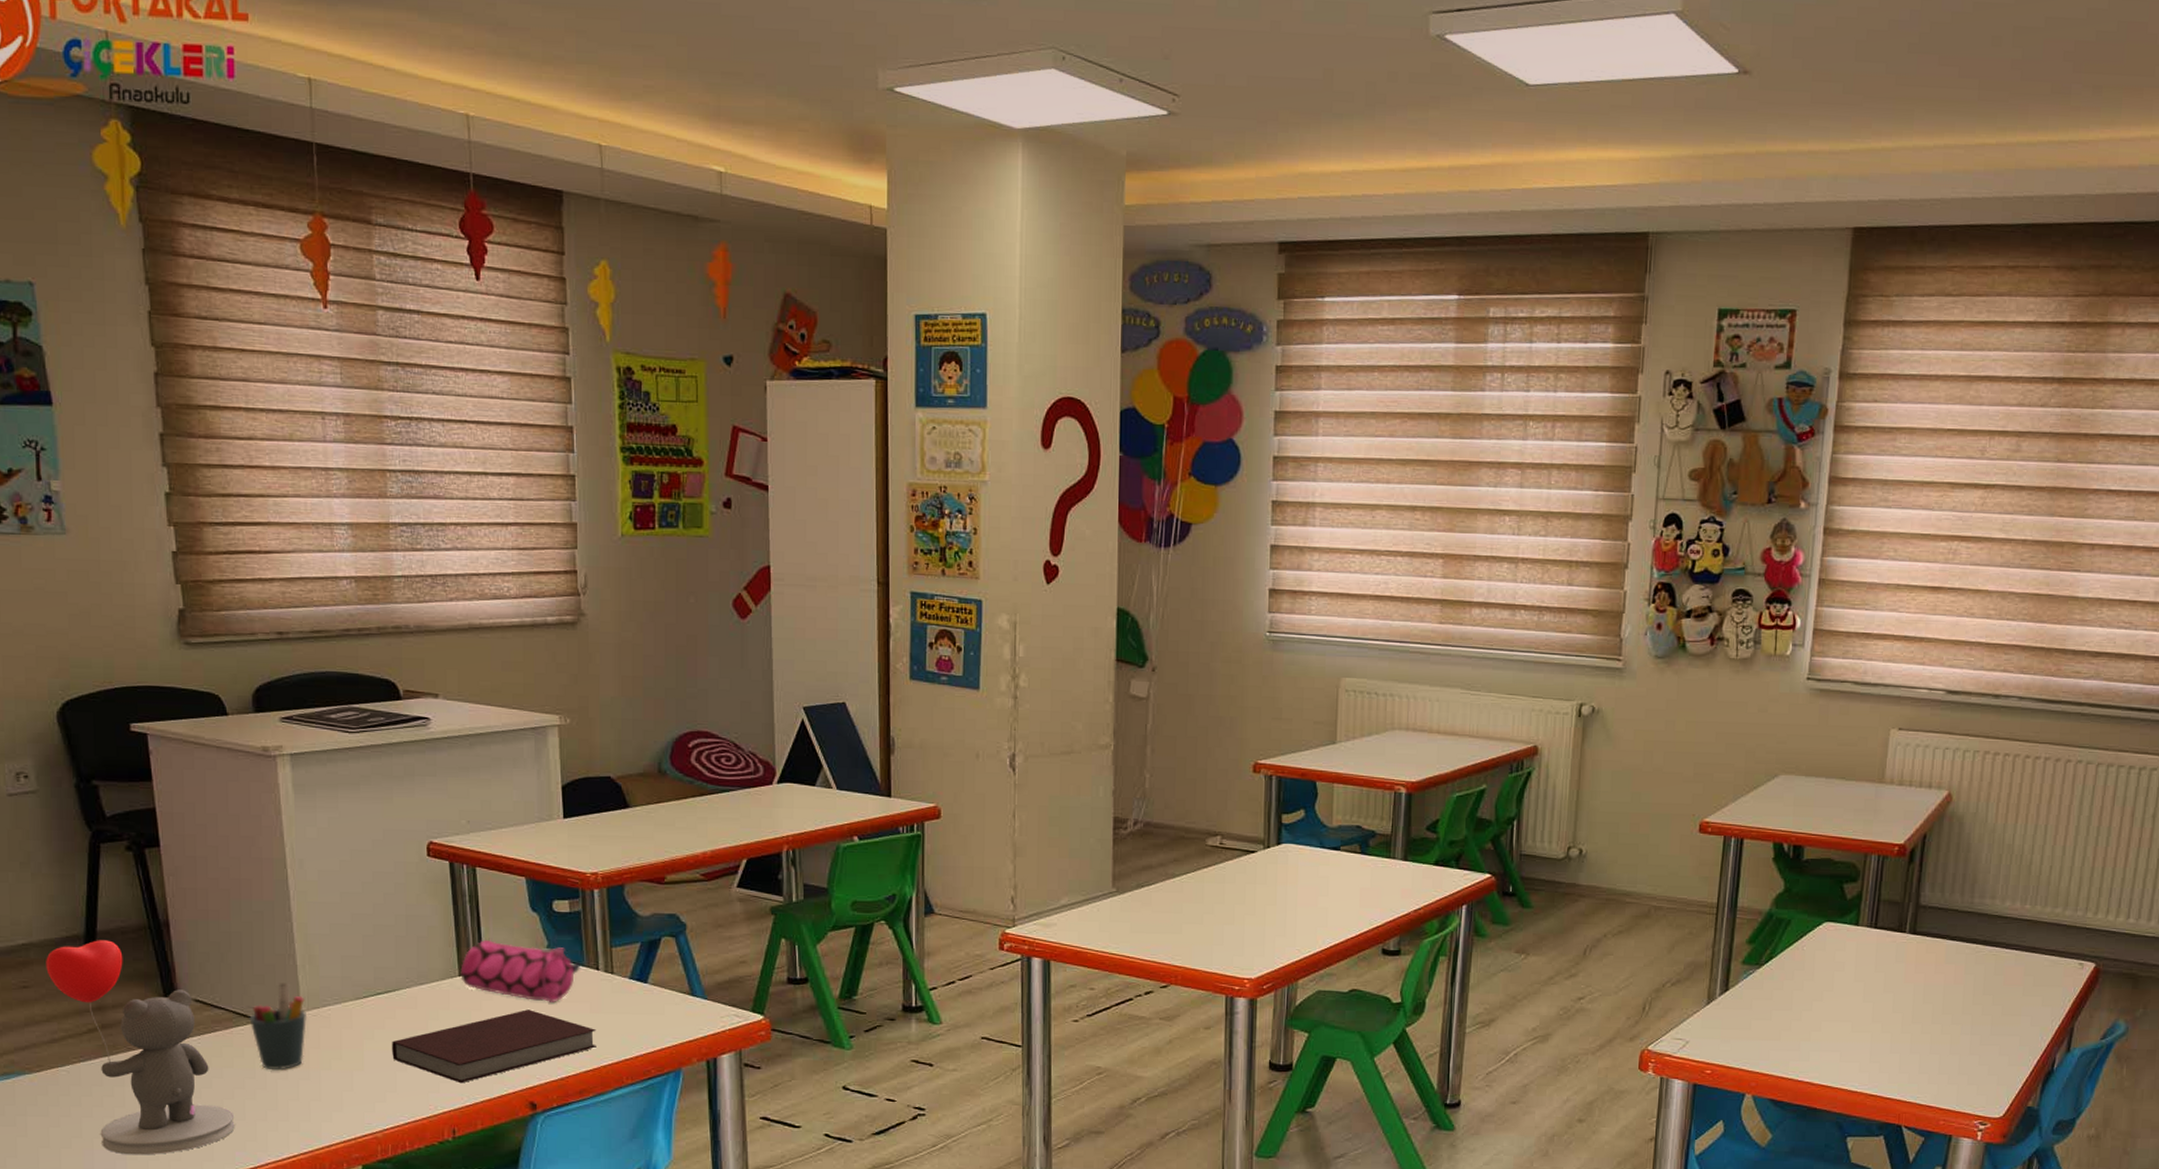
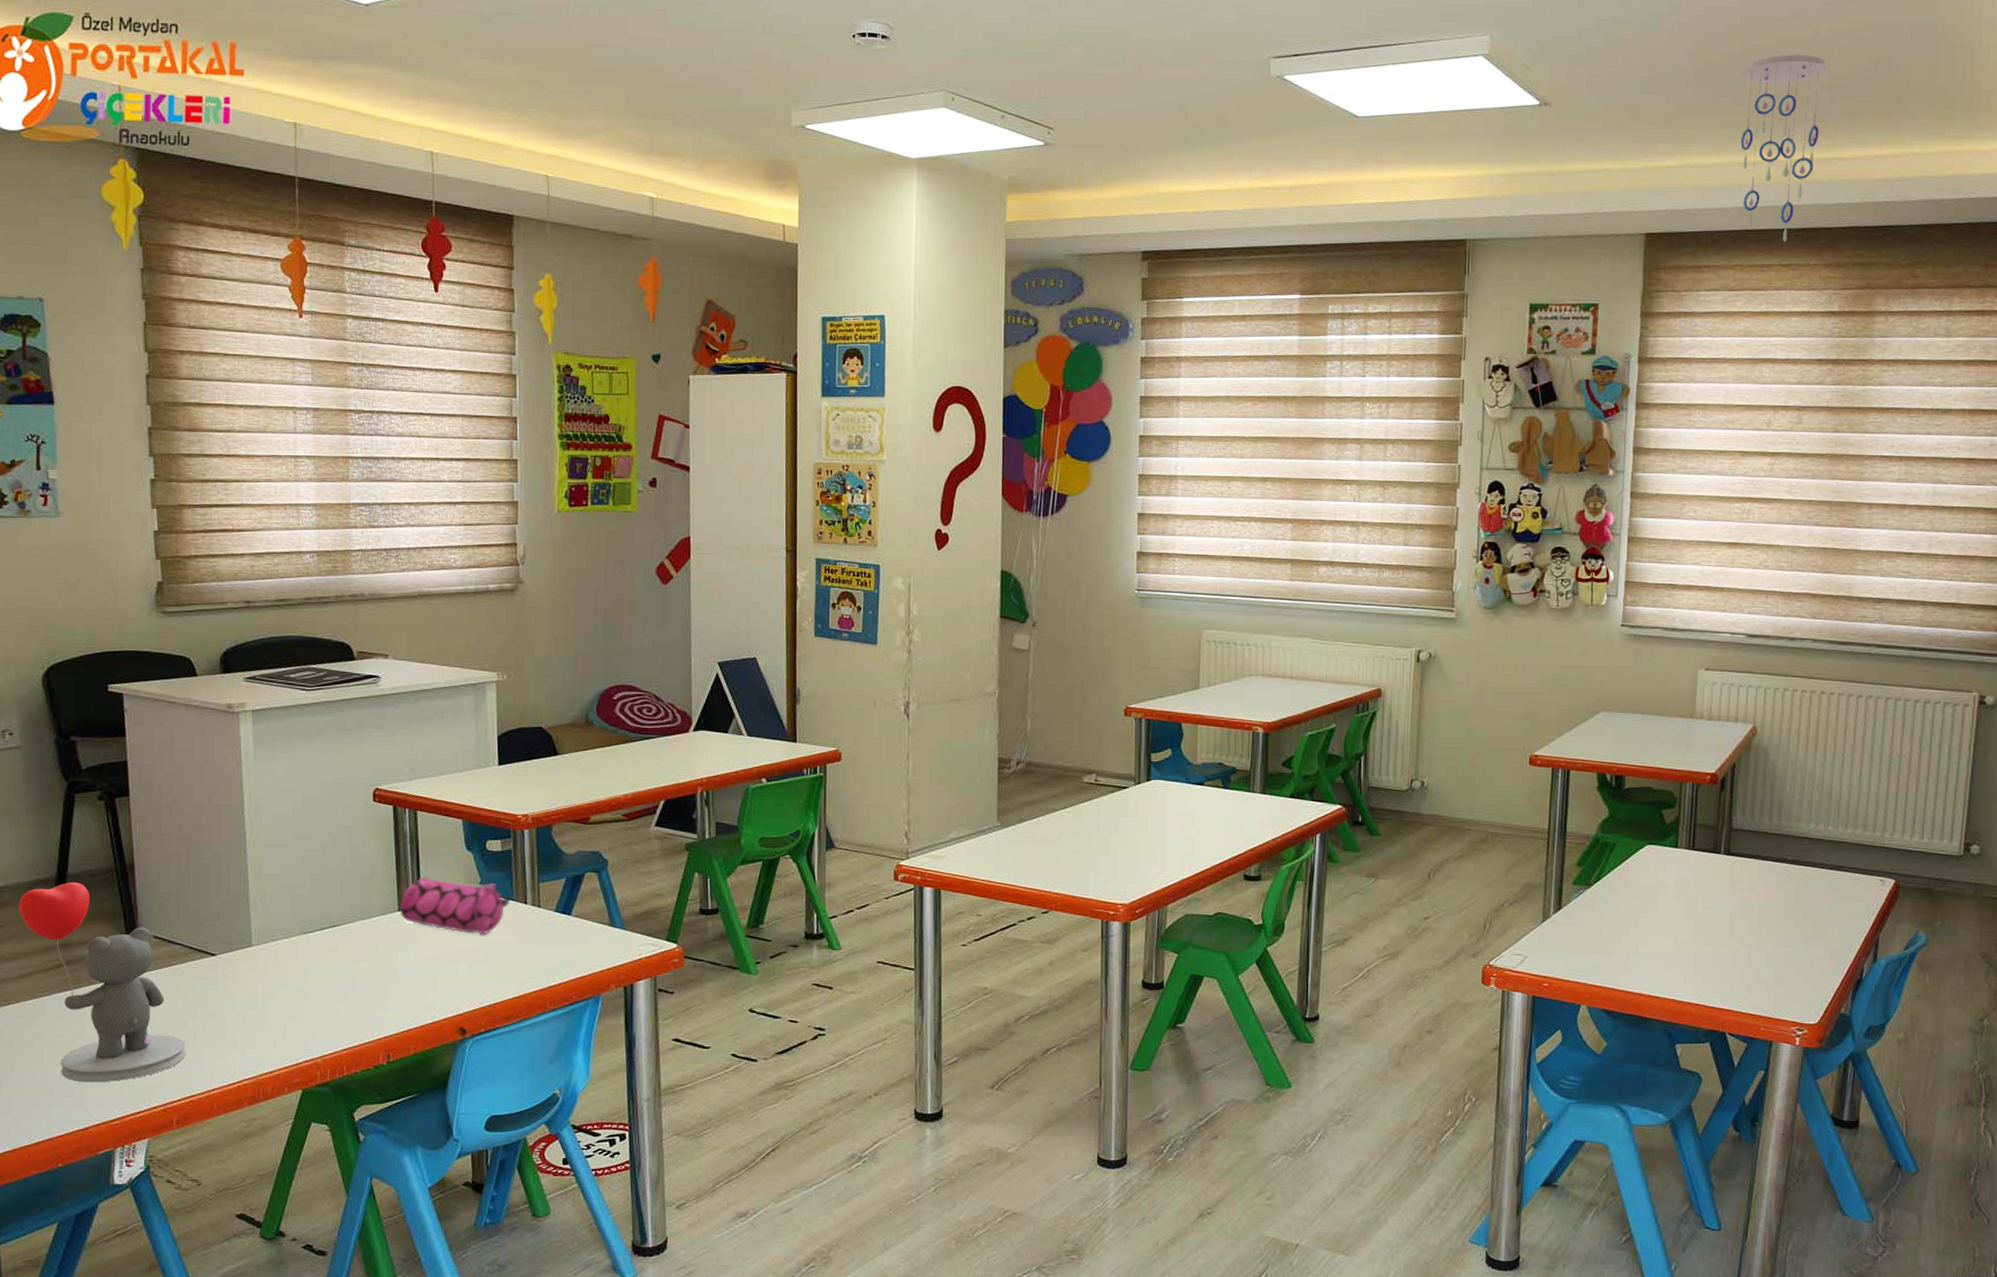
pen holder: present [249,983,308,1069] -> none [203,919,257,1000]
notebook: present [391,1009,596,1084] -> none [333,941,523,1011]
ceiling mobile: none [1967,15,2075,239] -> present [1740,54,1830,242]

